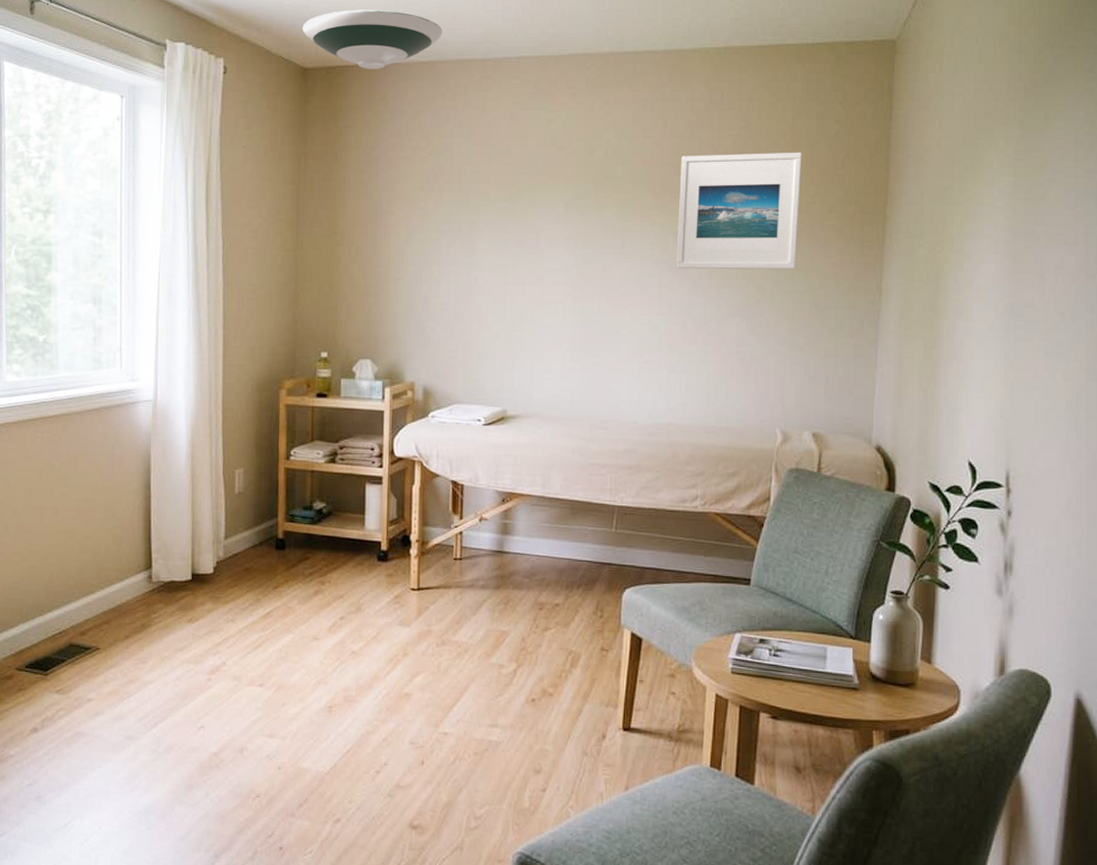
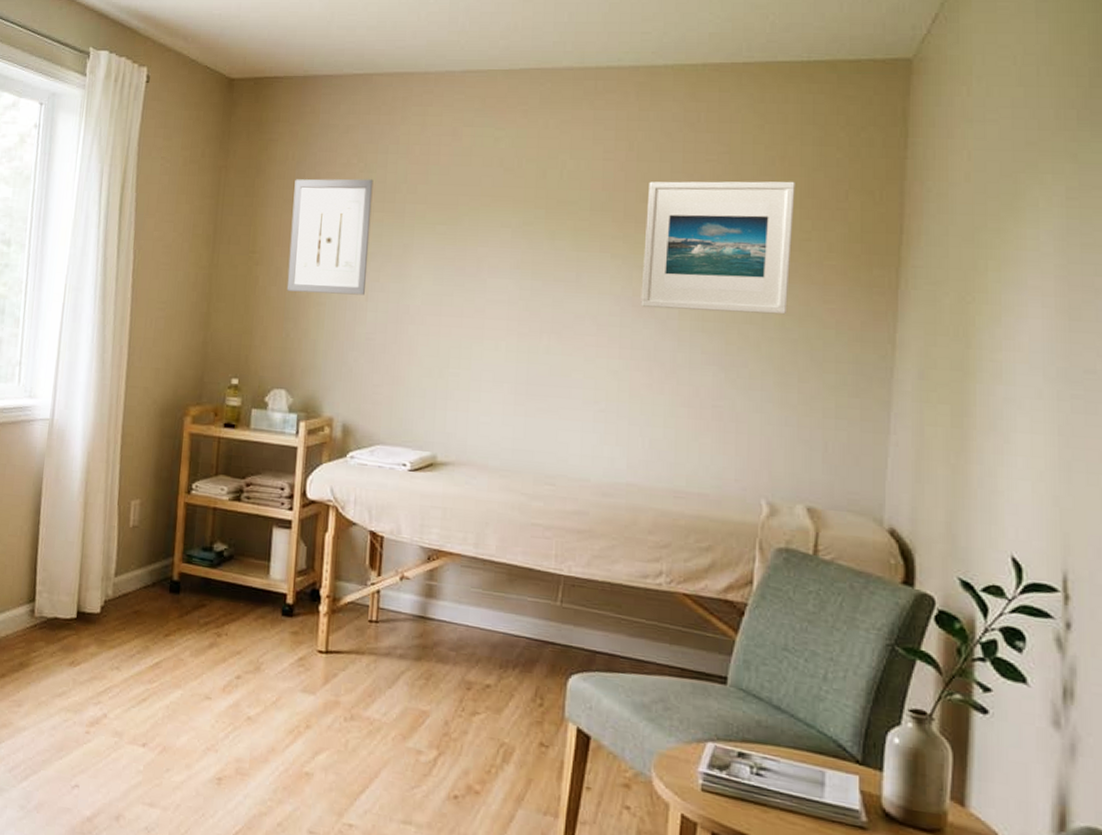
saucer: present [303,9,443,69] -> none [231,19,382,81]
wall art: none [367,161,441,270] -> present [286,179,374,295]

